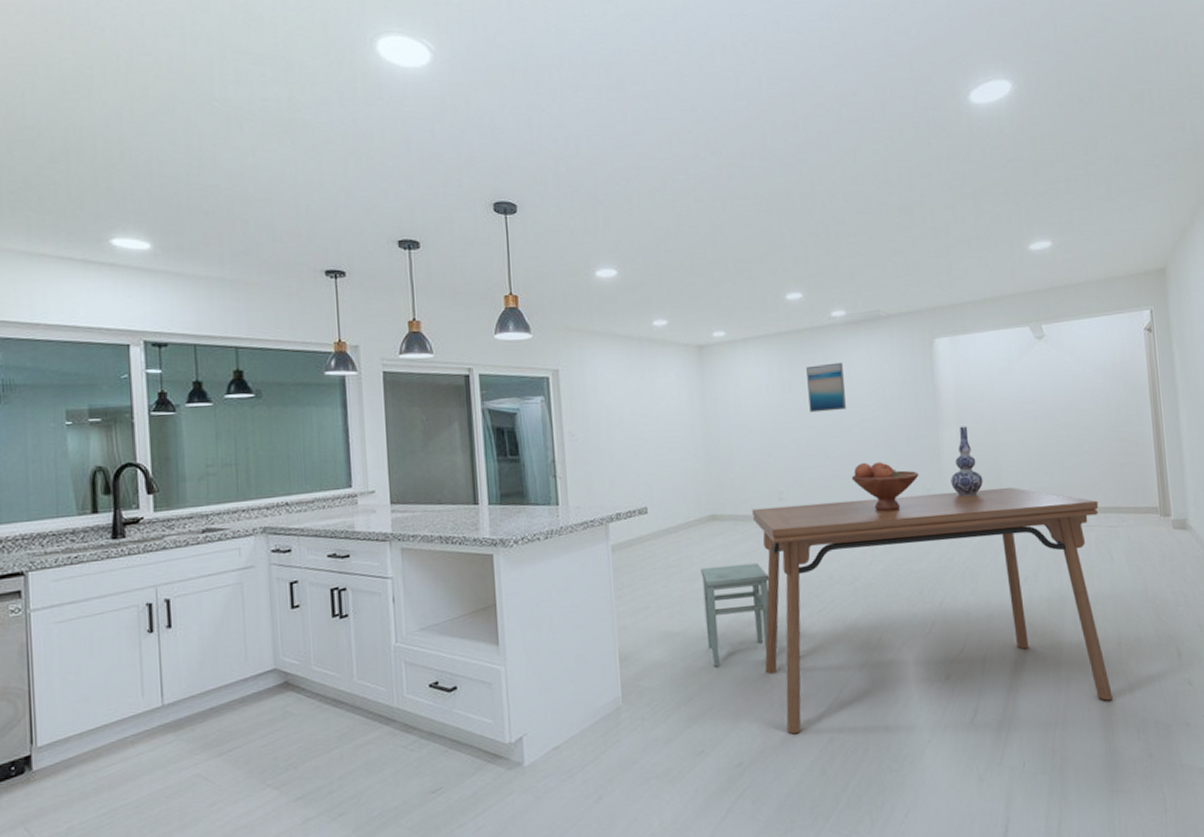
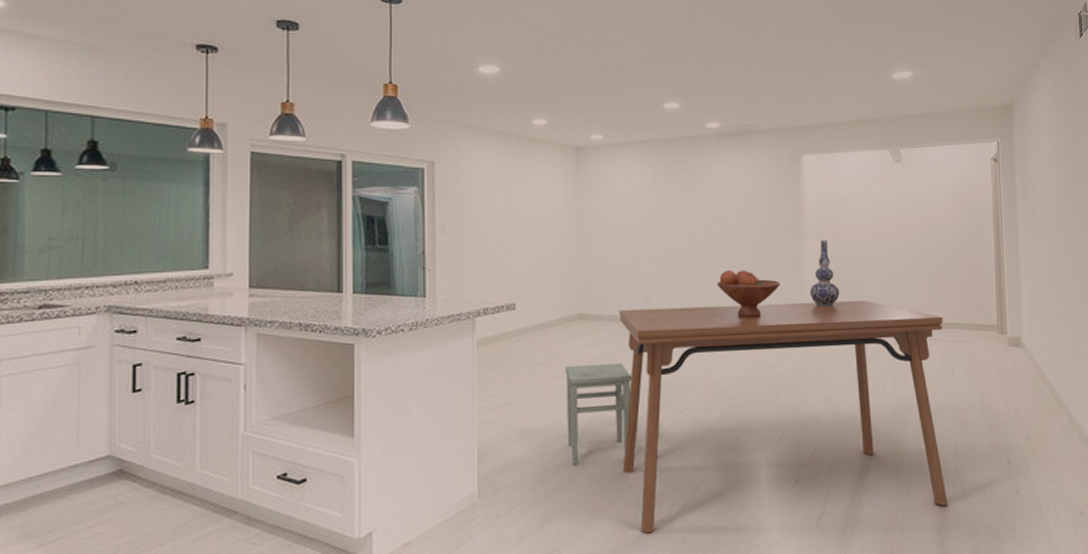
wall art: present [806,362,846,413] -> none [680,172,715,219]

